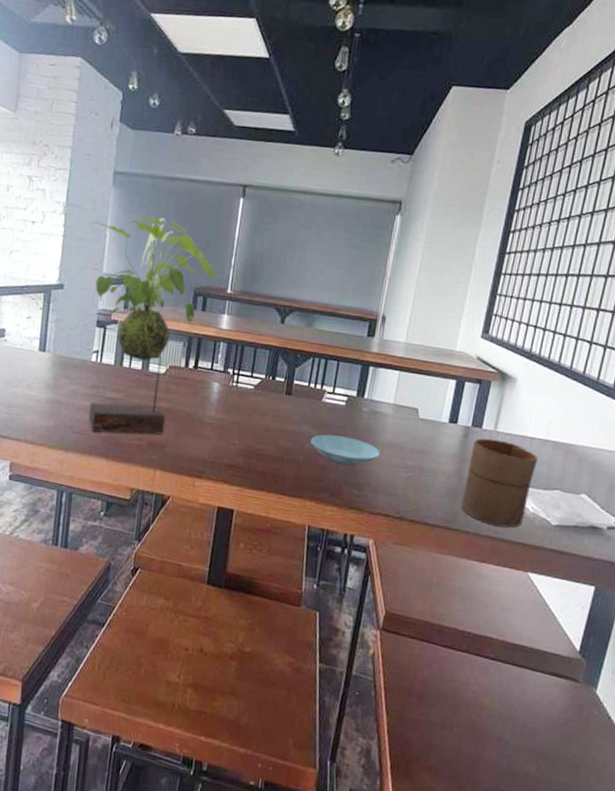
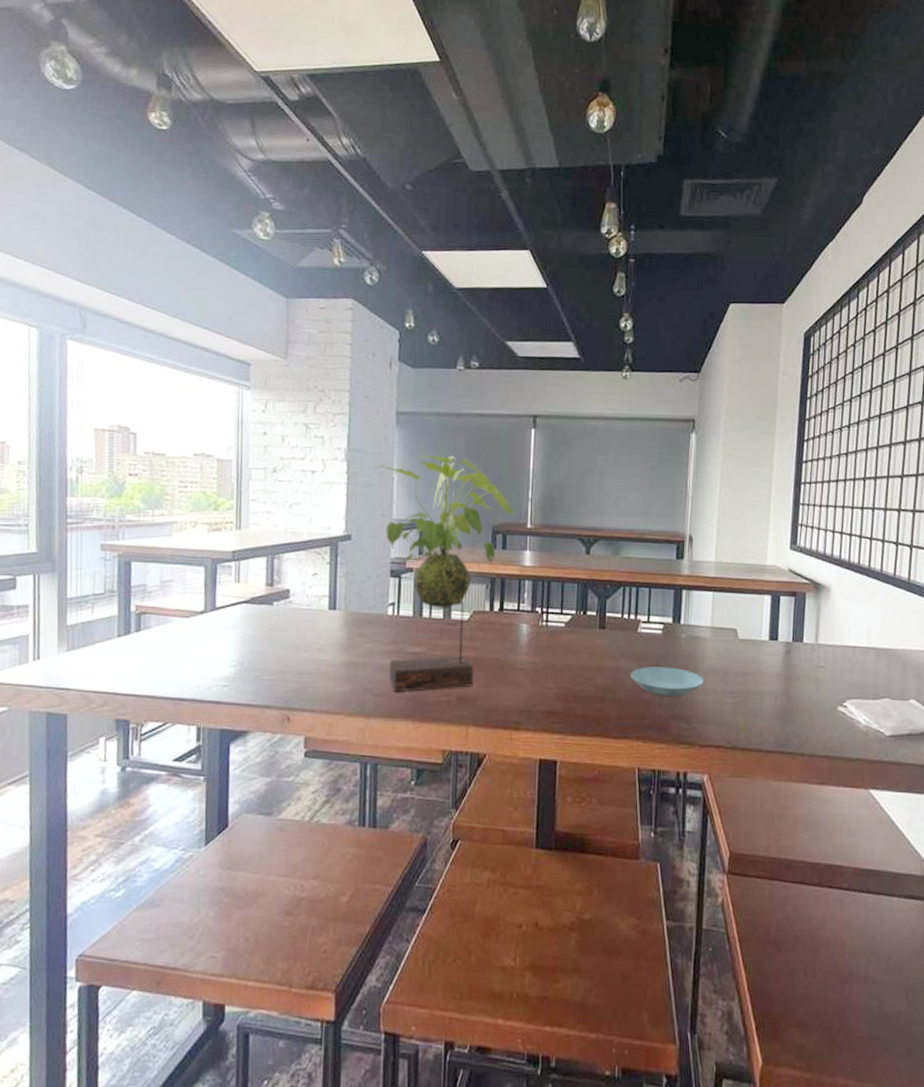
cup: present [461,438,538,528] -> none [793,652,863,744]

